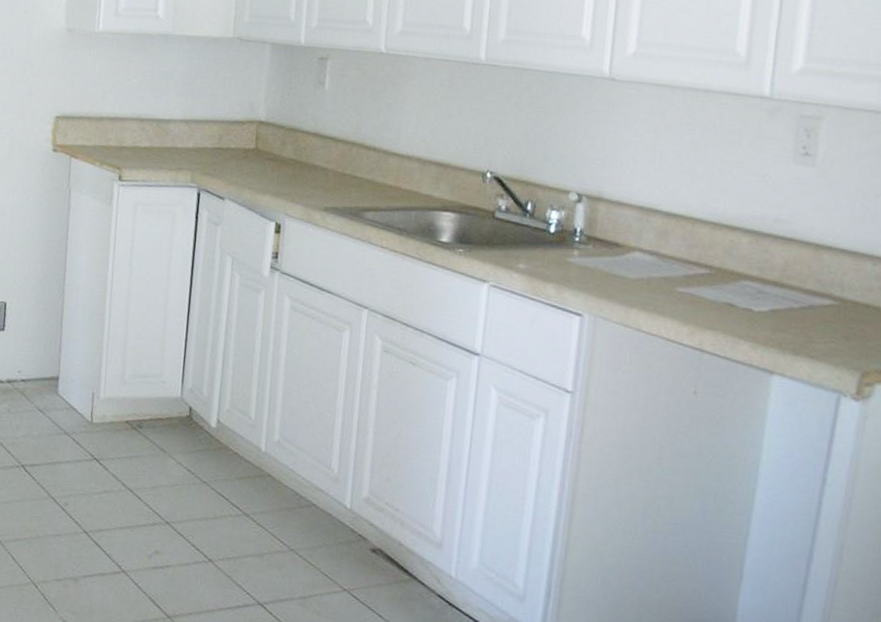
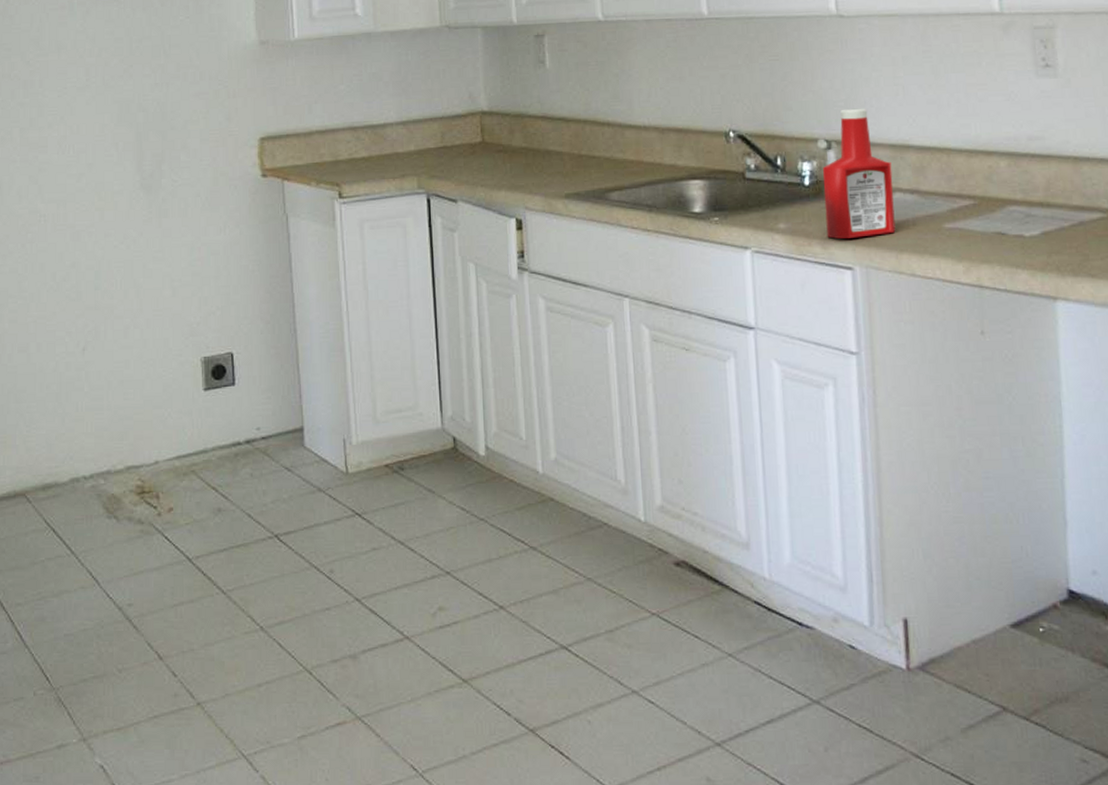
ketchup bottle: none [563,167,637,289] -> present [823,108,896,239]

